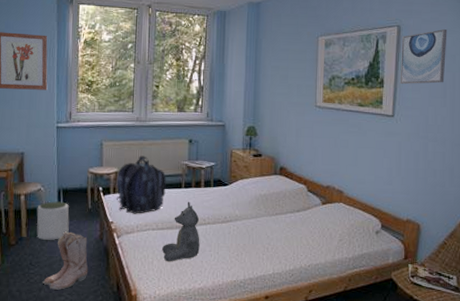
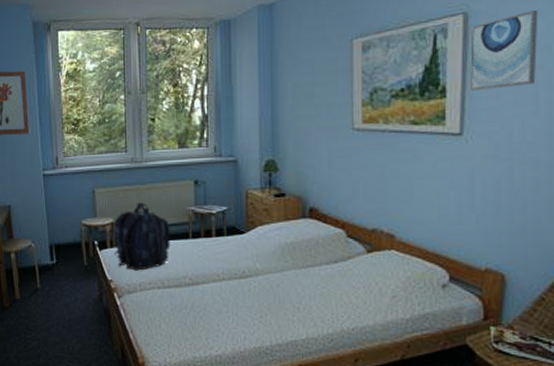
plant pot: present [36,201,69,241] -> none [29,258,65,303]
boots: present [42,231,89,290] -> none [40,292,89,357]
teddy bear: present [162,201,200,262] -> none [170,254,215,325]

